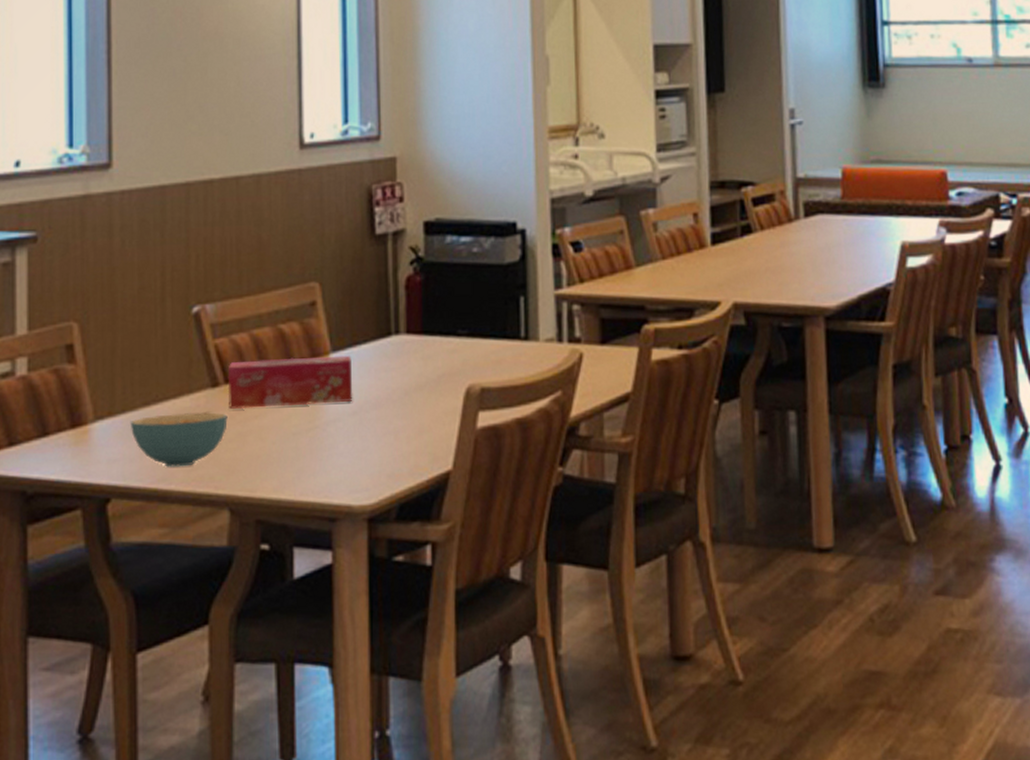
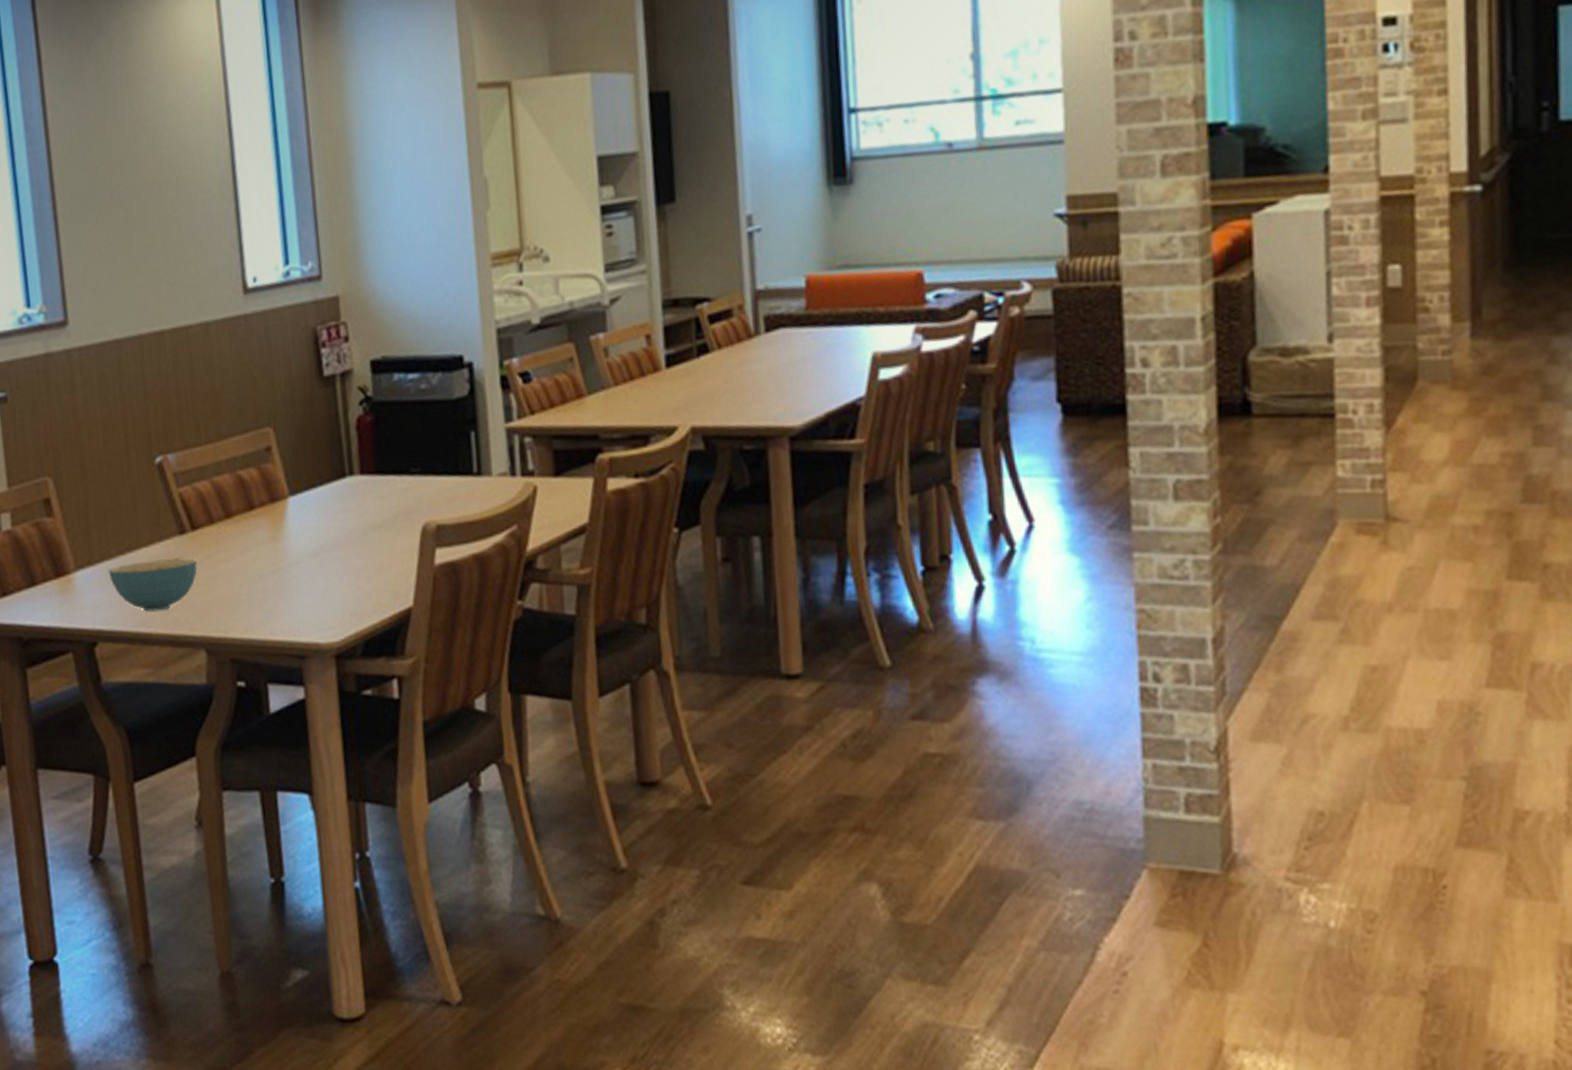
tissue box: present [227,355,353,410] -> none [193,498,314,555]

